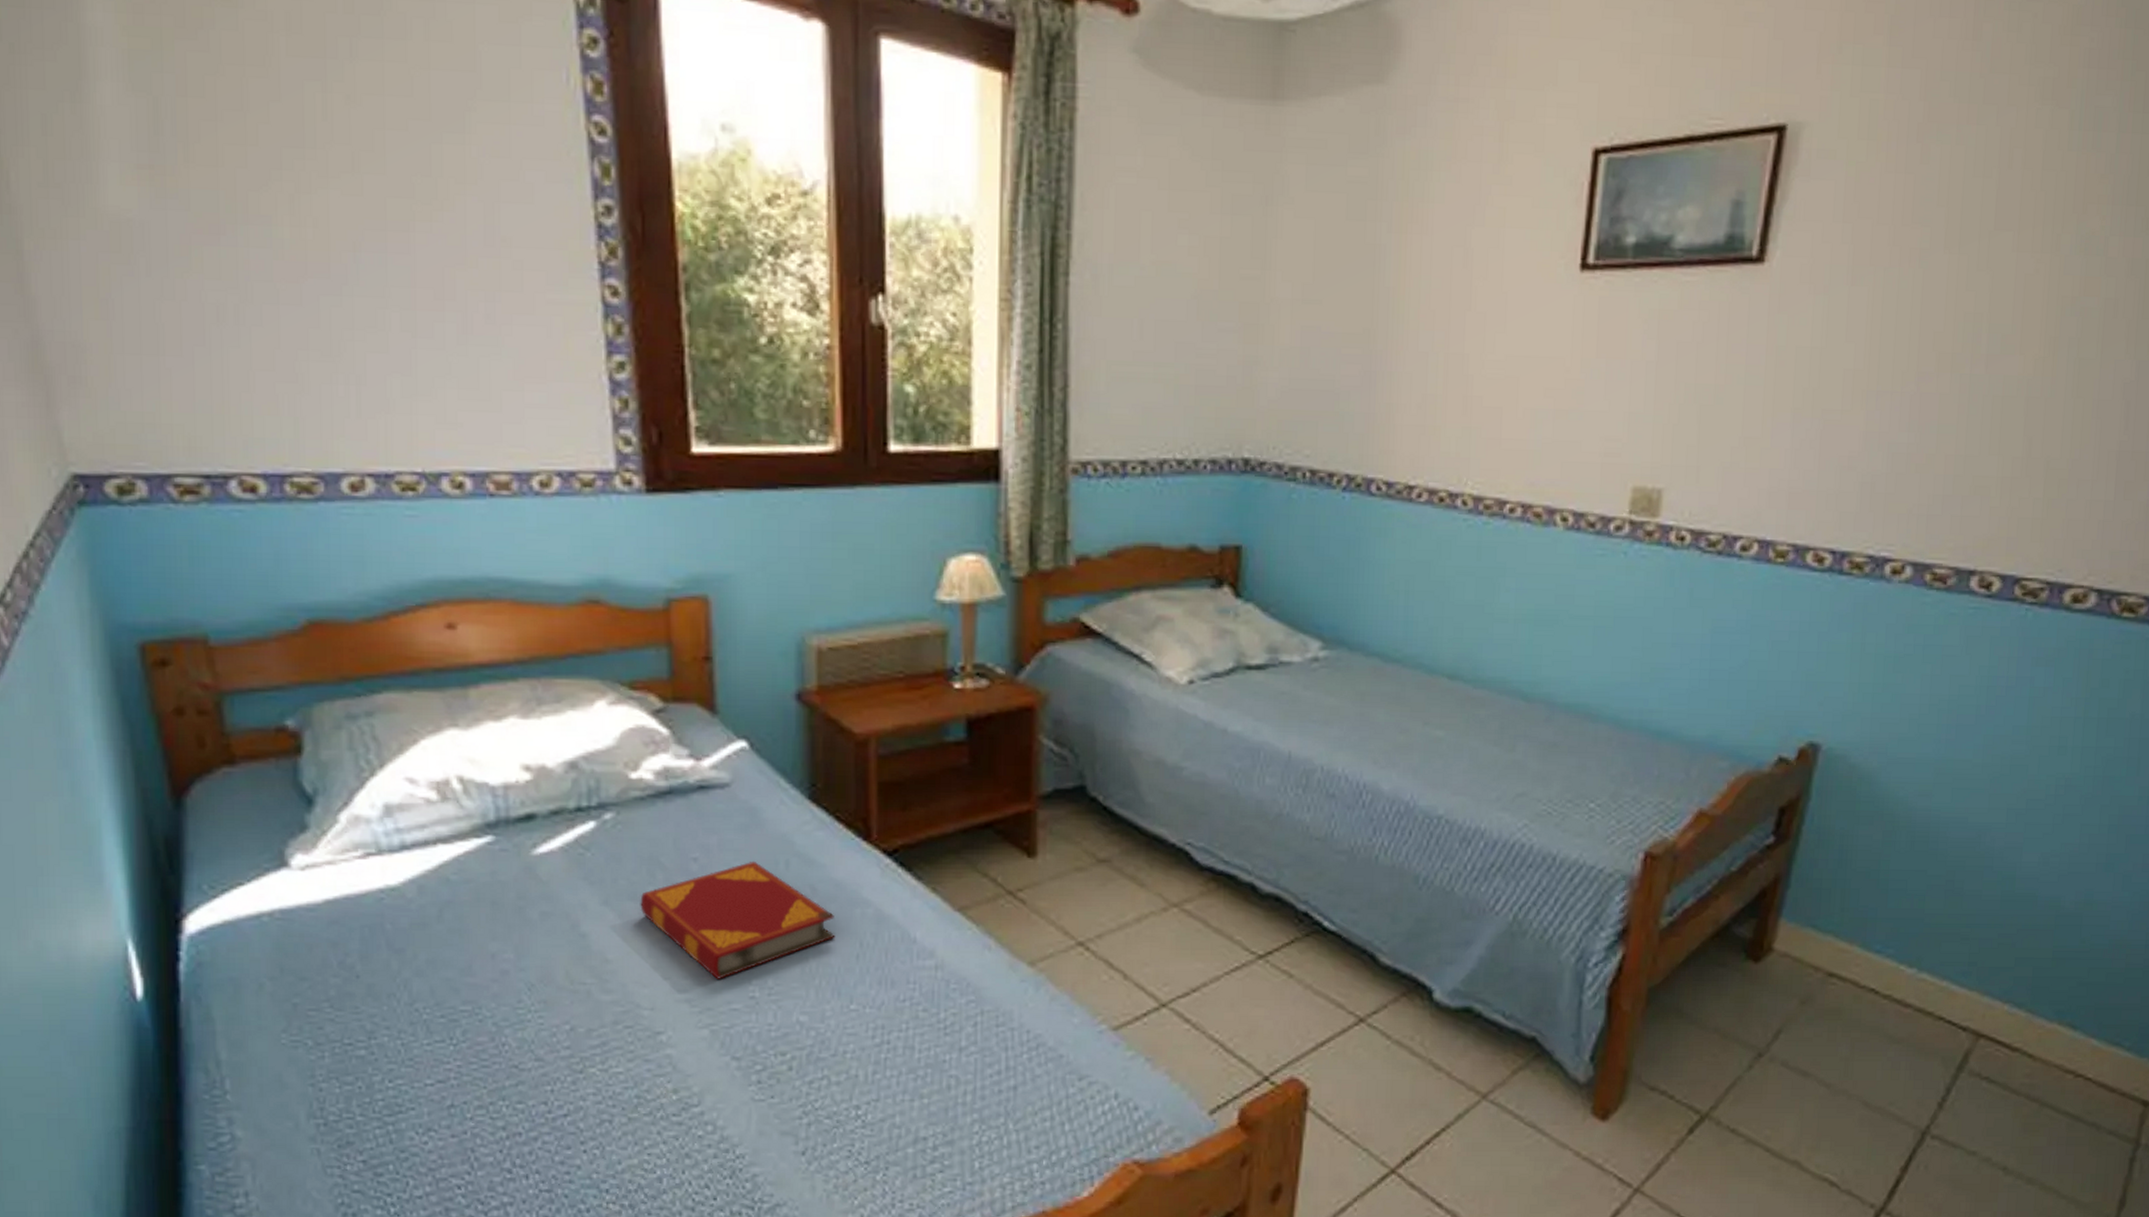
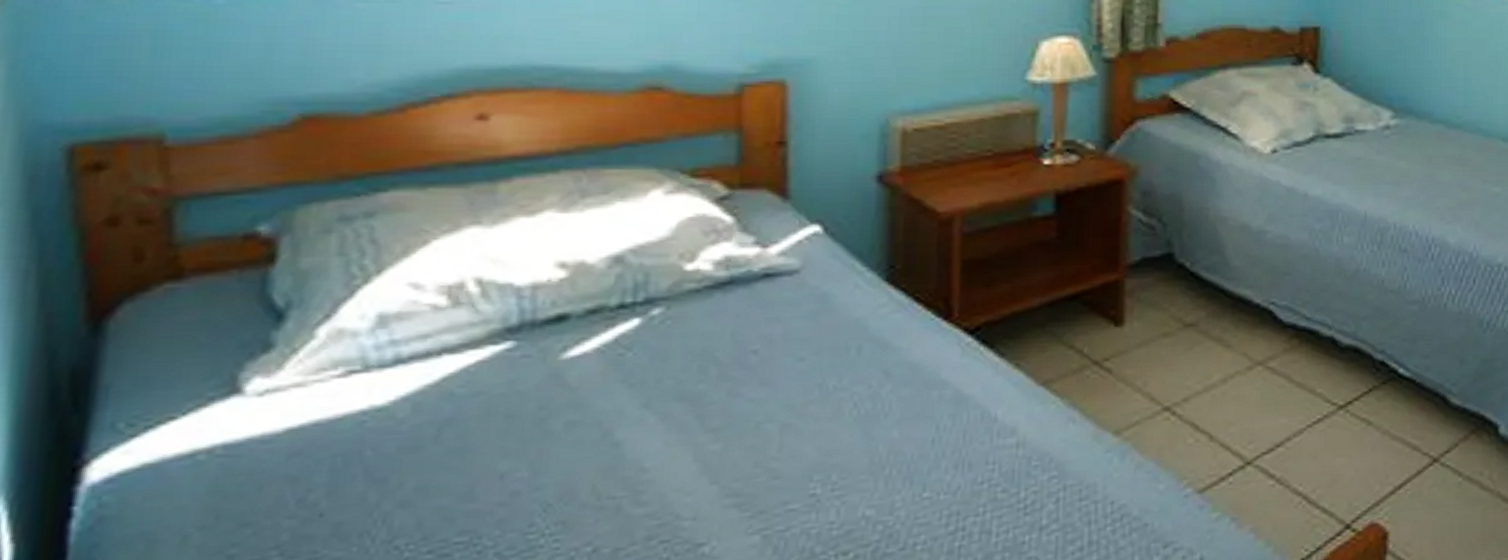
hardback book: present [640,861,835,979] -> none [687,349,910,479]

